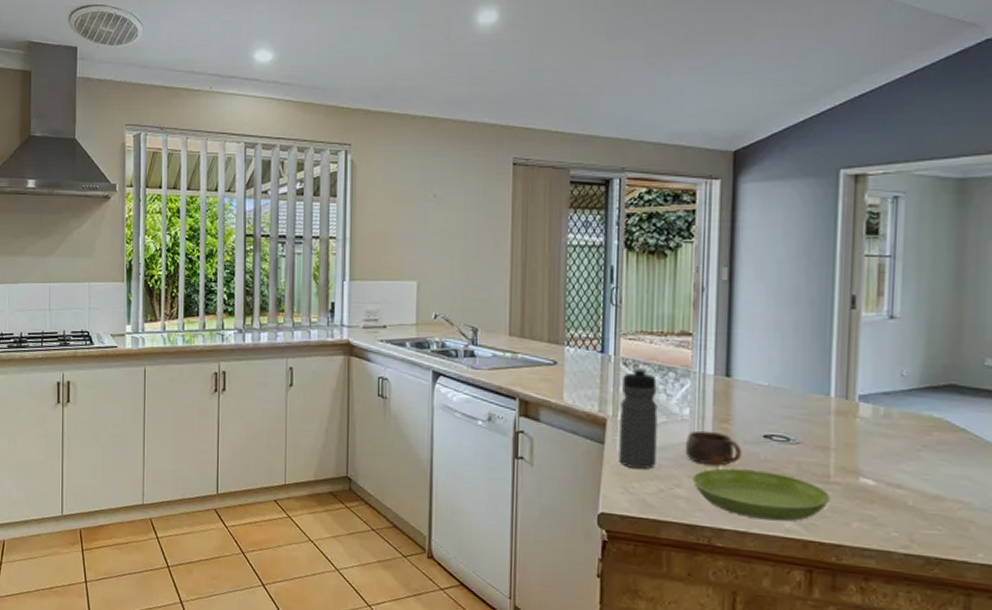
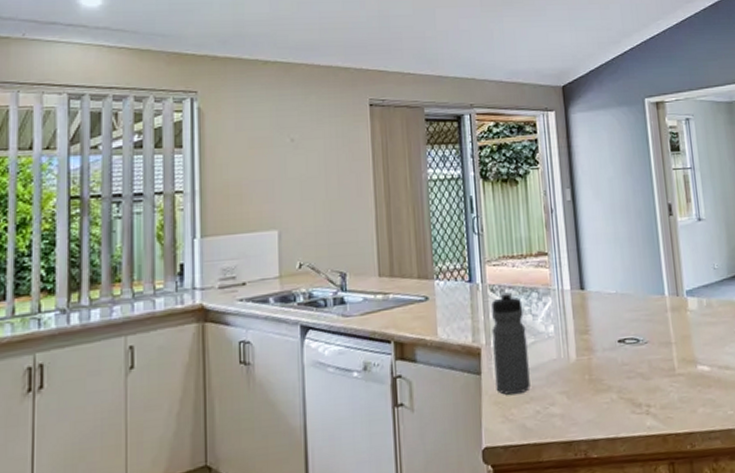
cup: present [684,430,742,466] -> none [553,344,603,378]
saucer: present [692,468,831,522] -> none [563,374,679,423]

